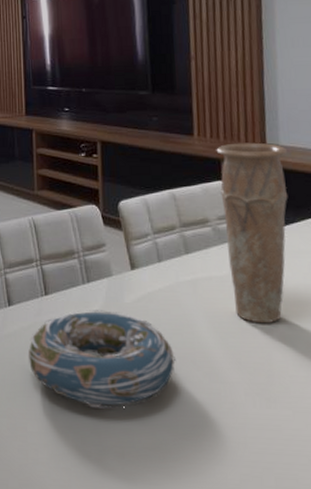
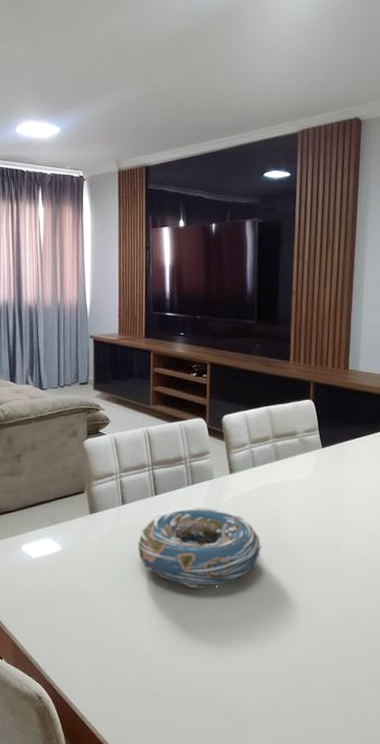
vase: present [216,142,288,324] -> none [307,368,366,517]

